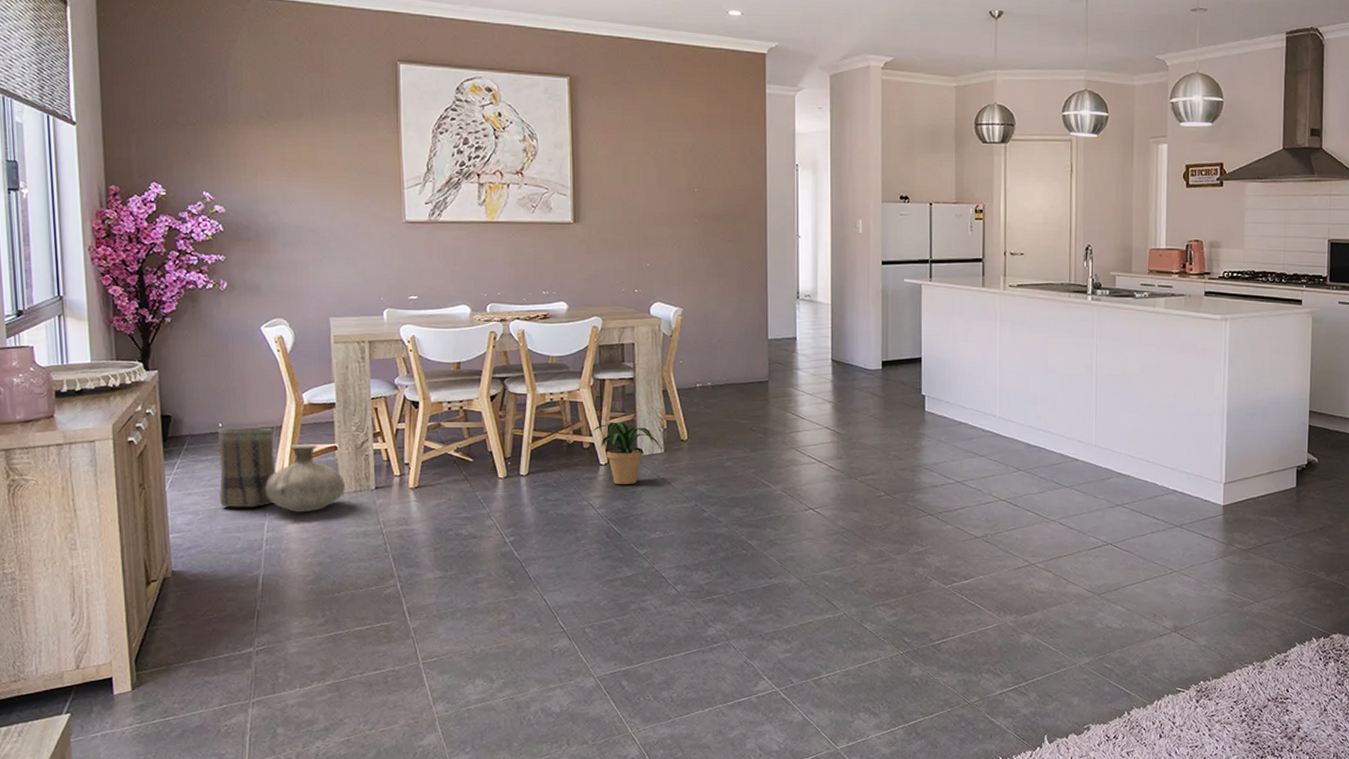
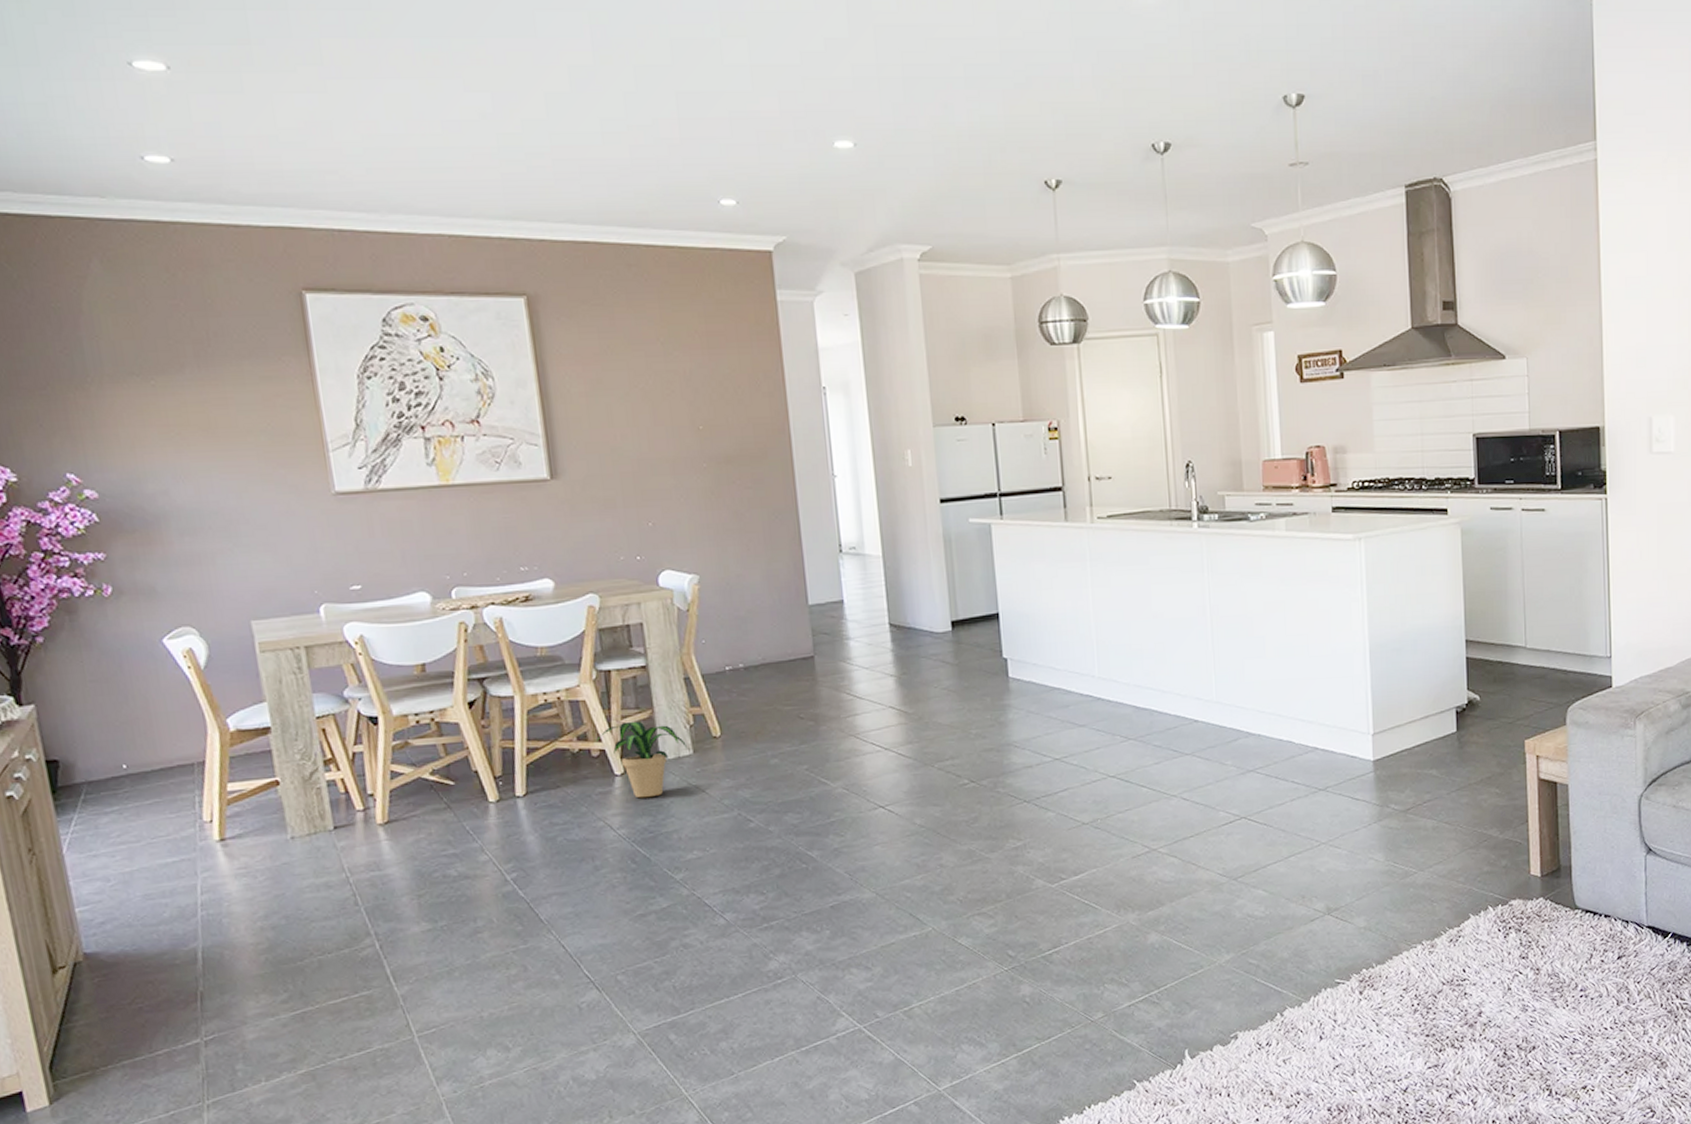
basket: present [218,427,275,508] -> none [122,764,205,869]
vase: present [265,444,345,513] -> none [192,780,295,867]

